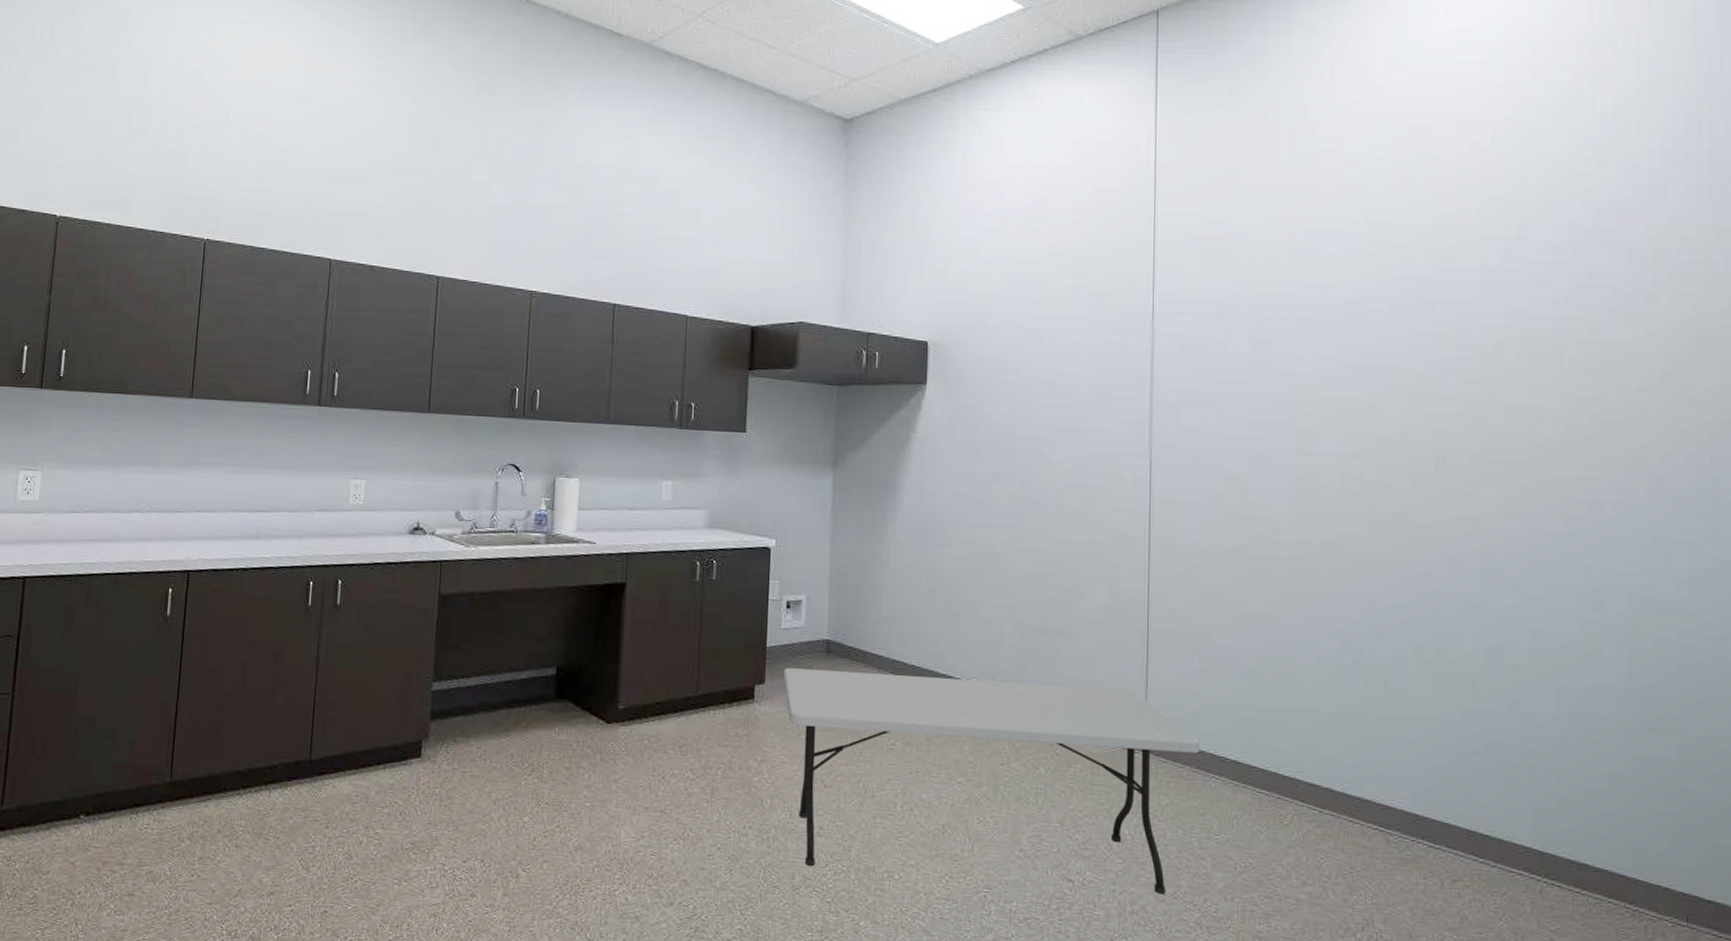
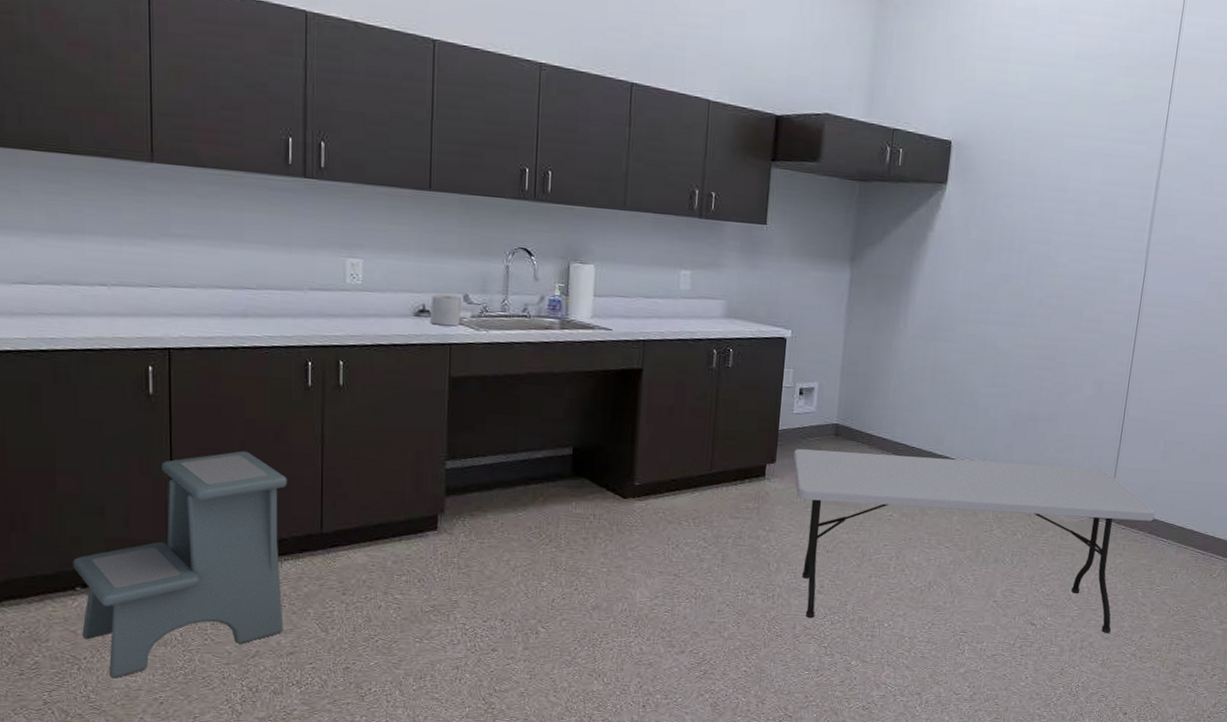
step stool: none [80,672,282,917] -> present [72,450,287,679]
paper towel roll: none [423,512,453,543] -> present [430,294,461,327]

